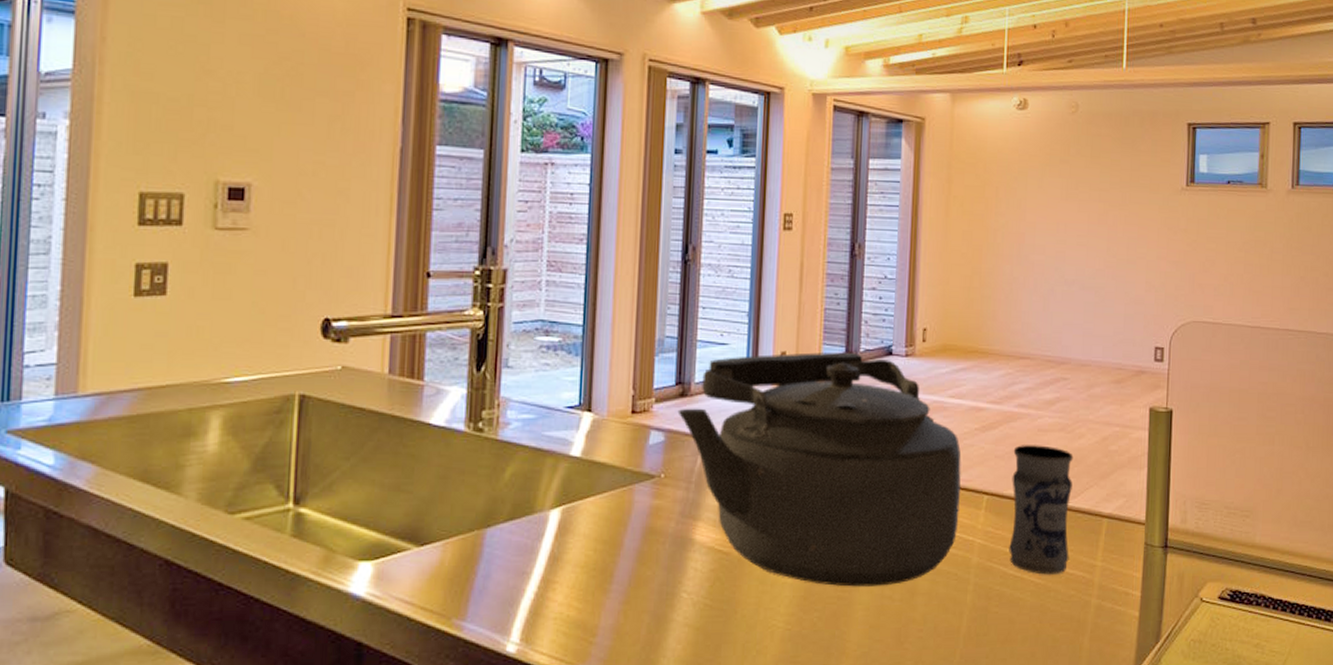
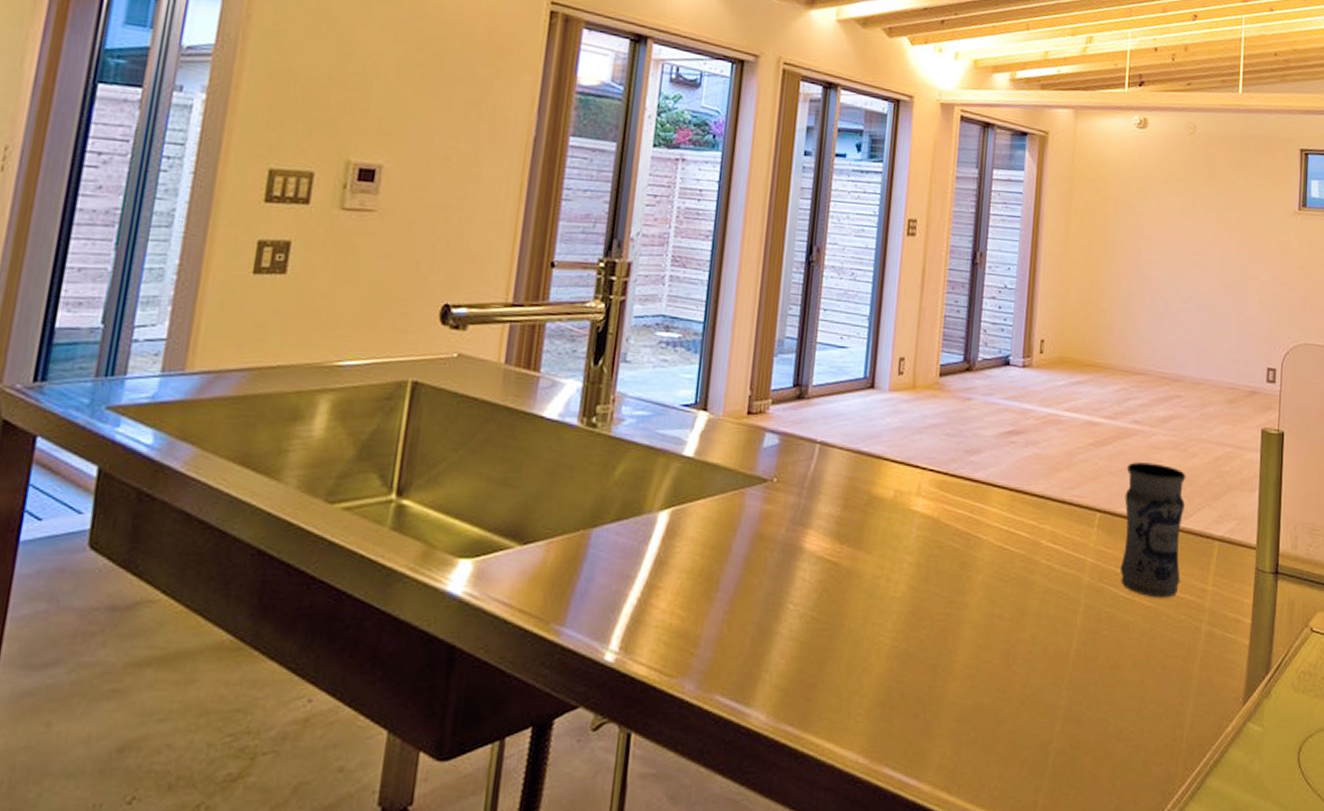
kettle: present [677,352,962,587] -> none [793,359,1075,604]

